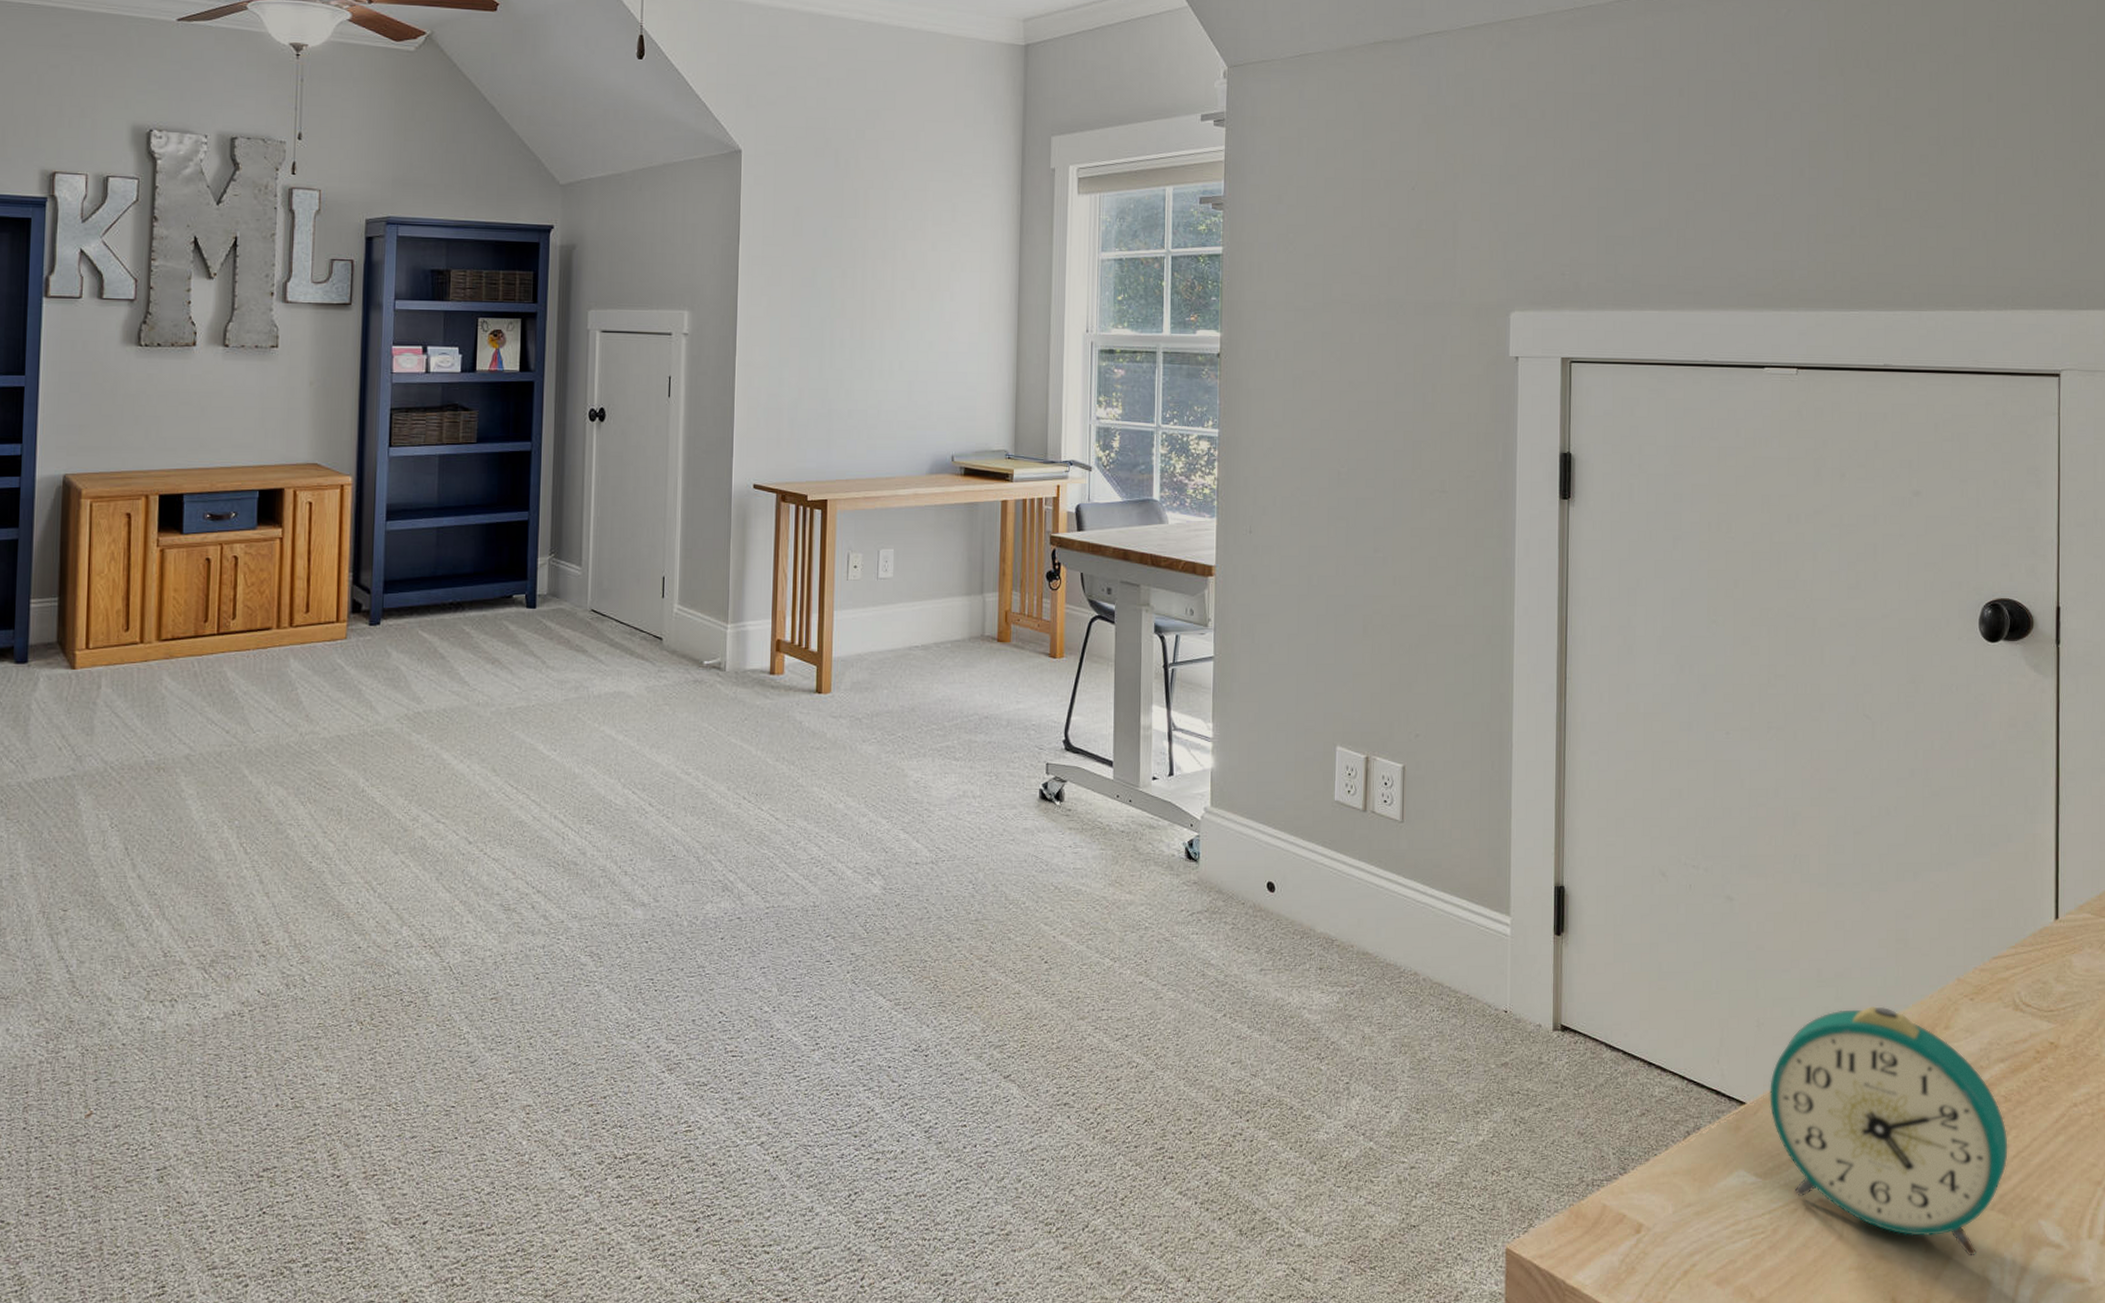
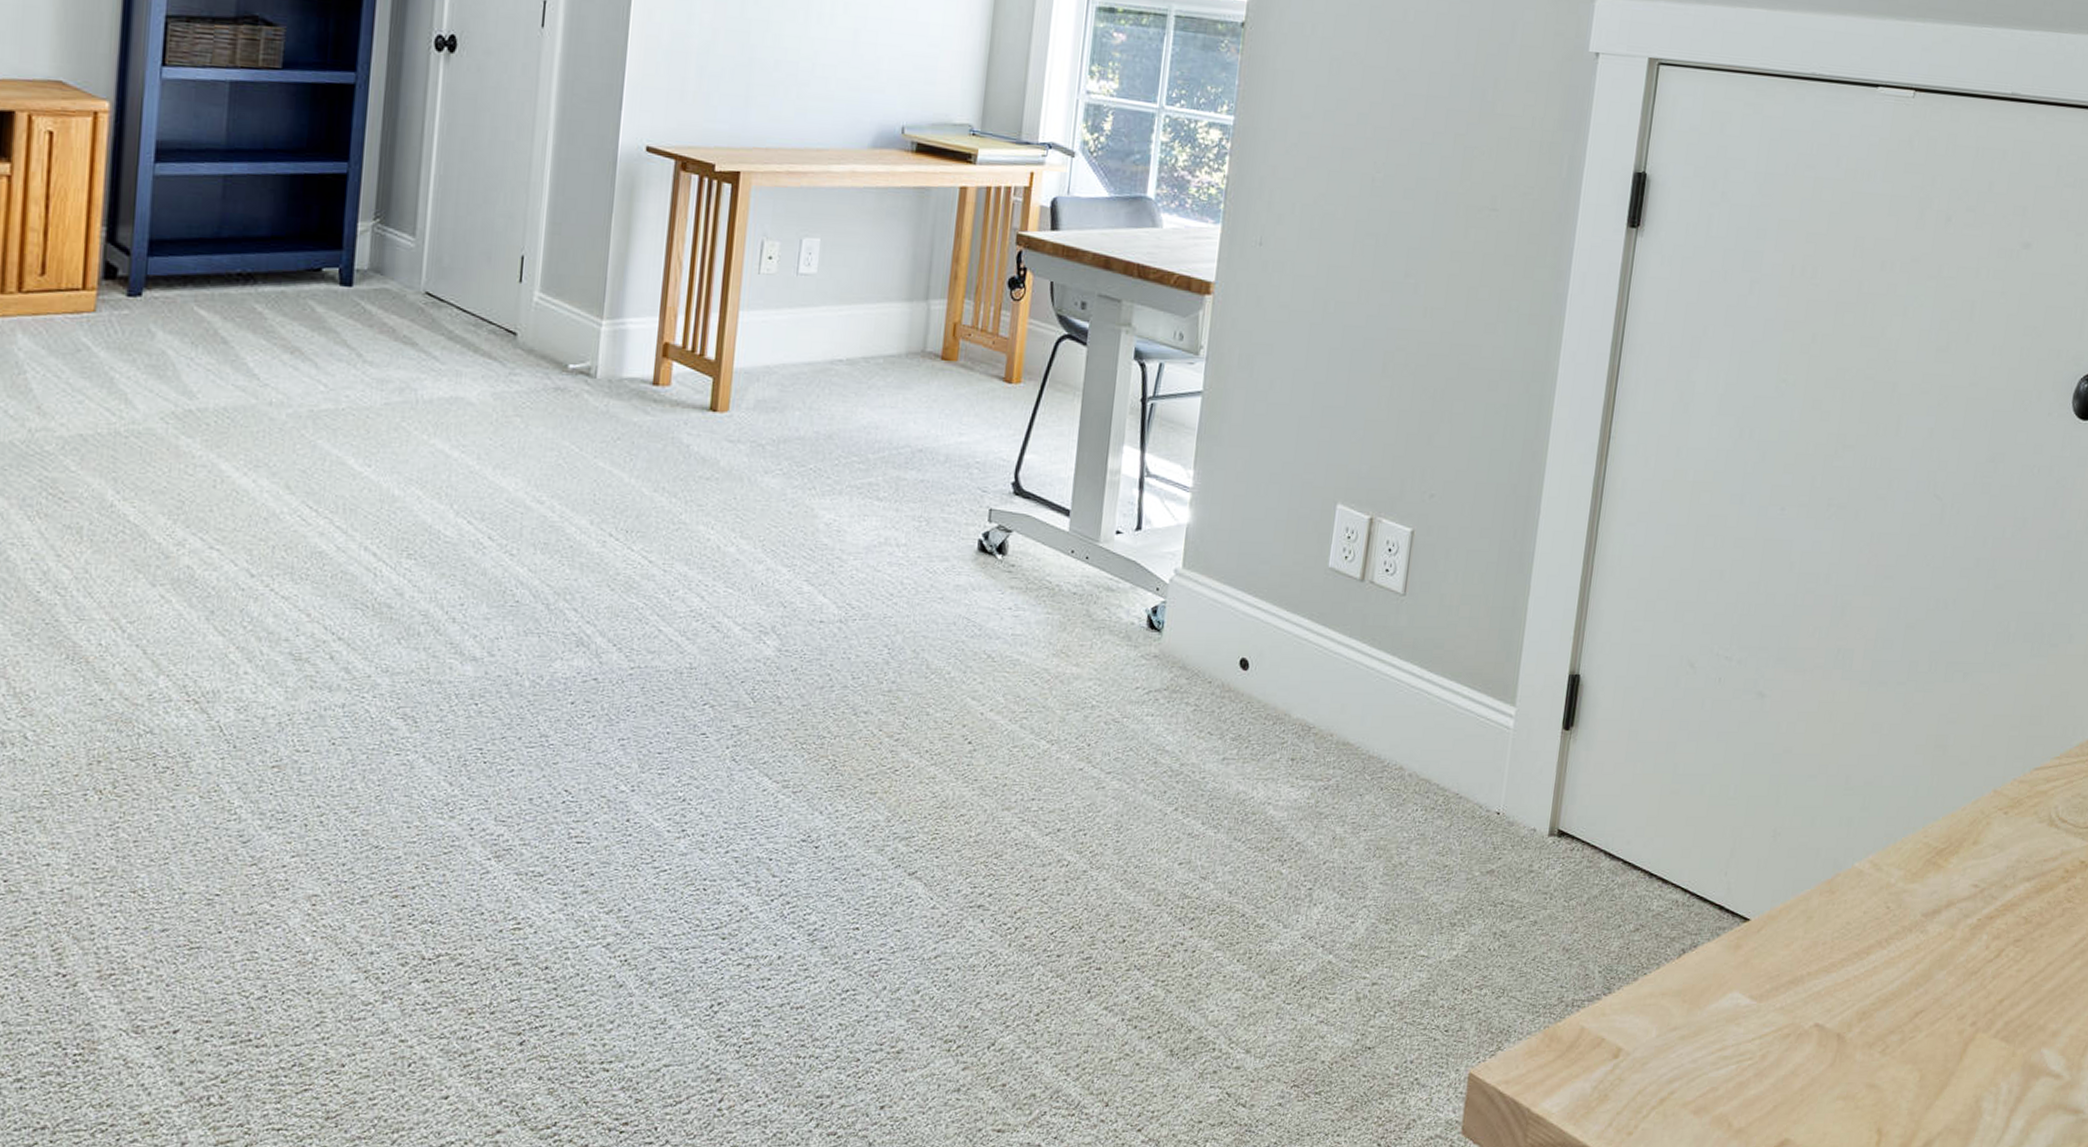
alarm clock: present [1769,1006,2008,1257] -> none [1775,818,2023,1086]

